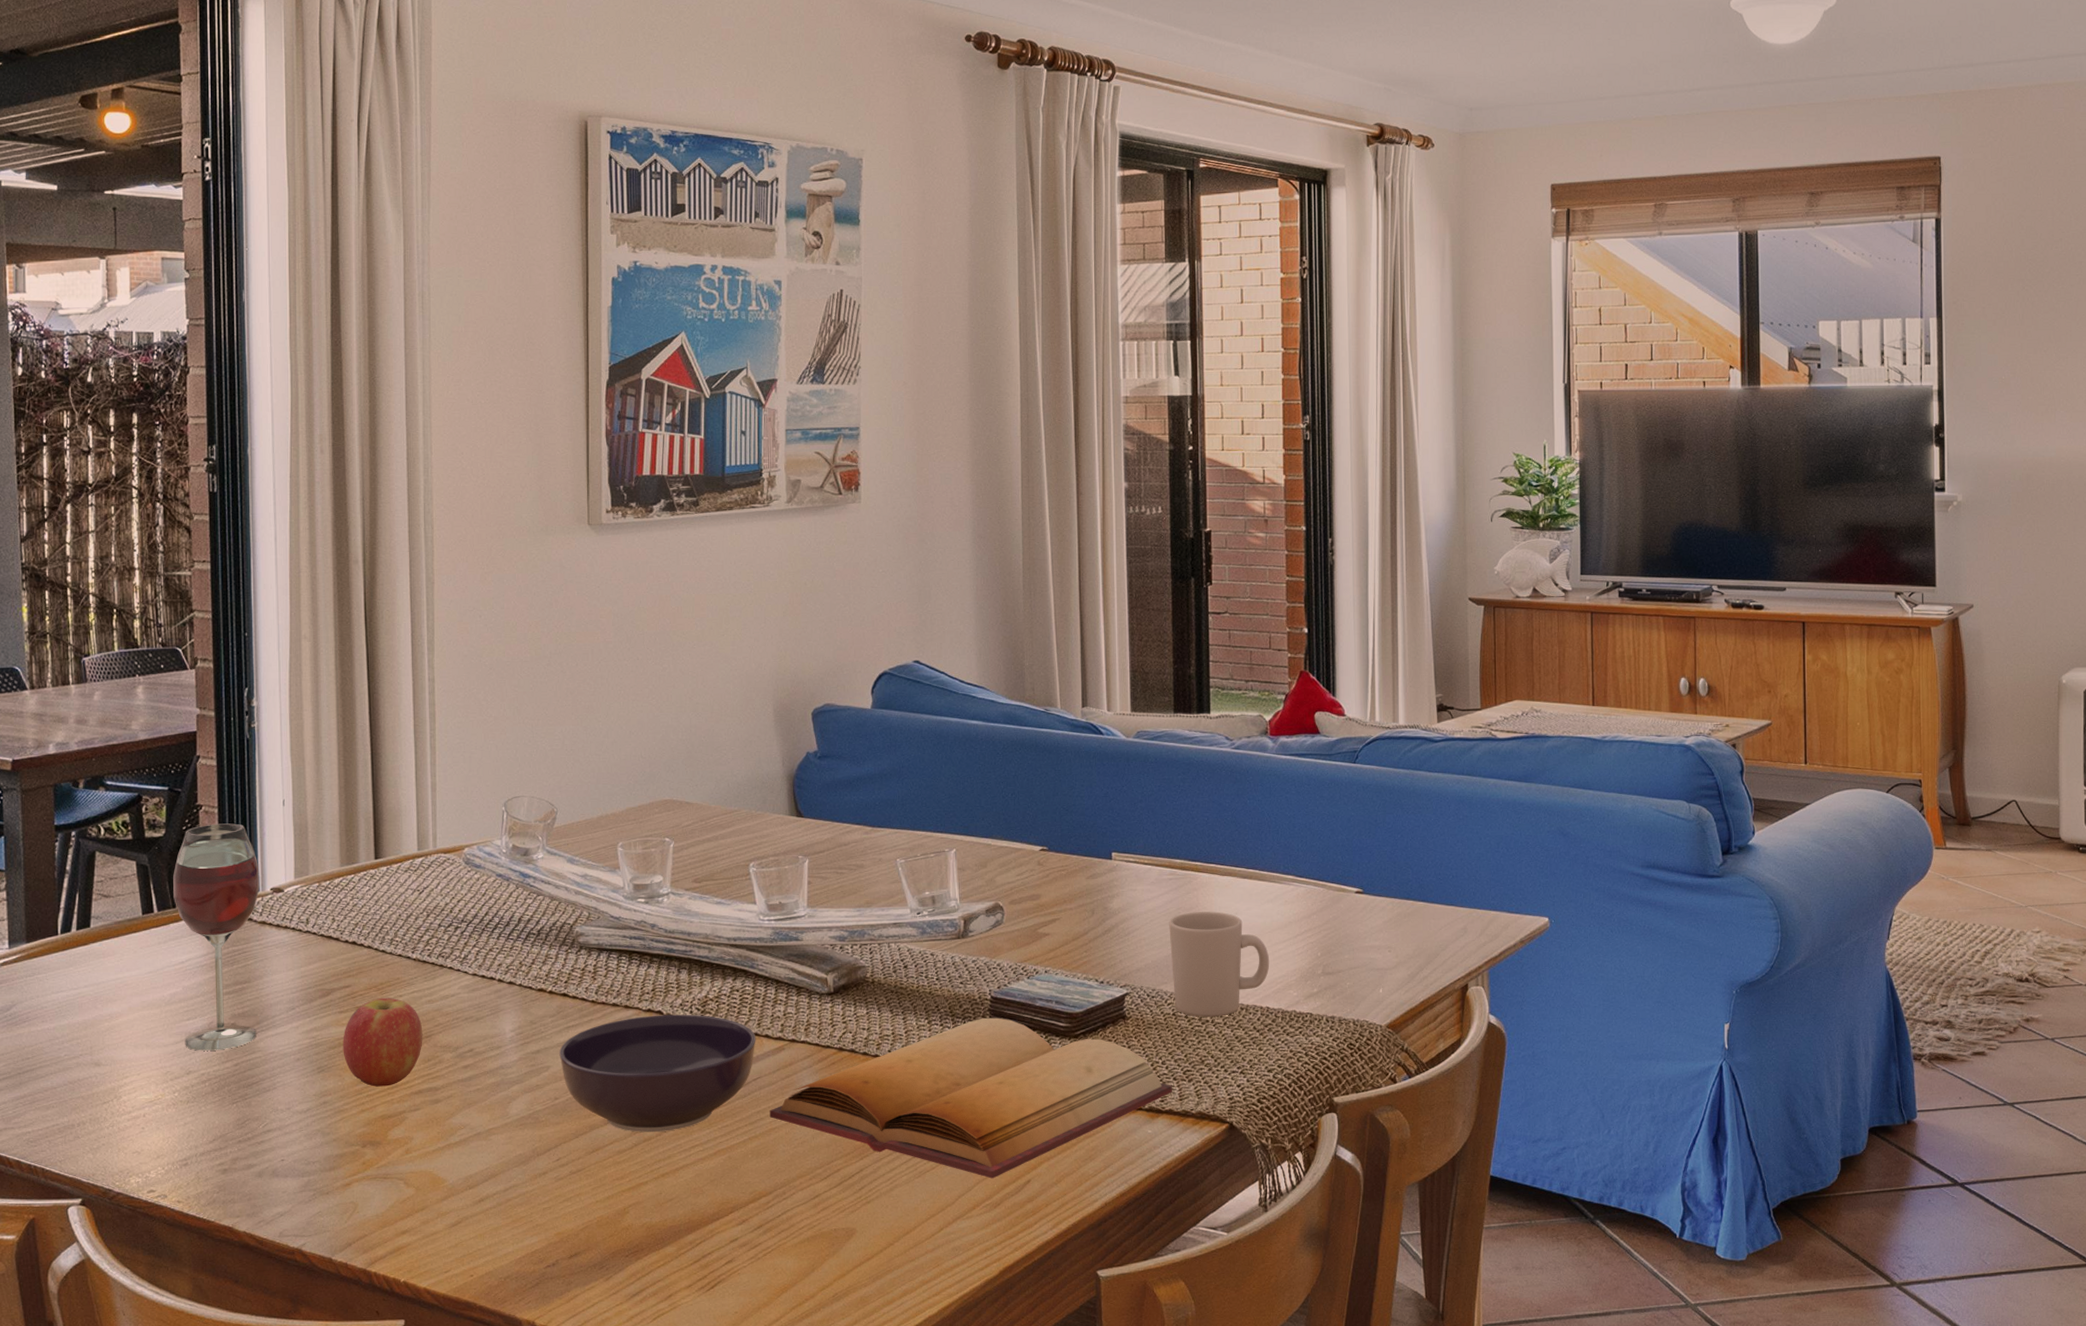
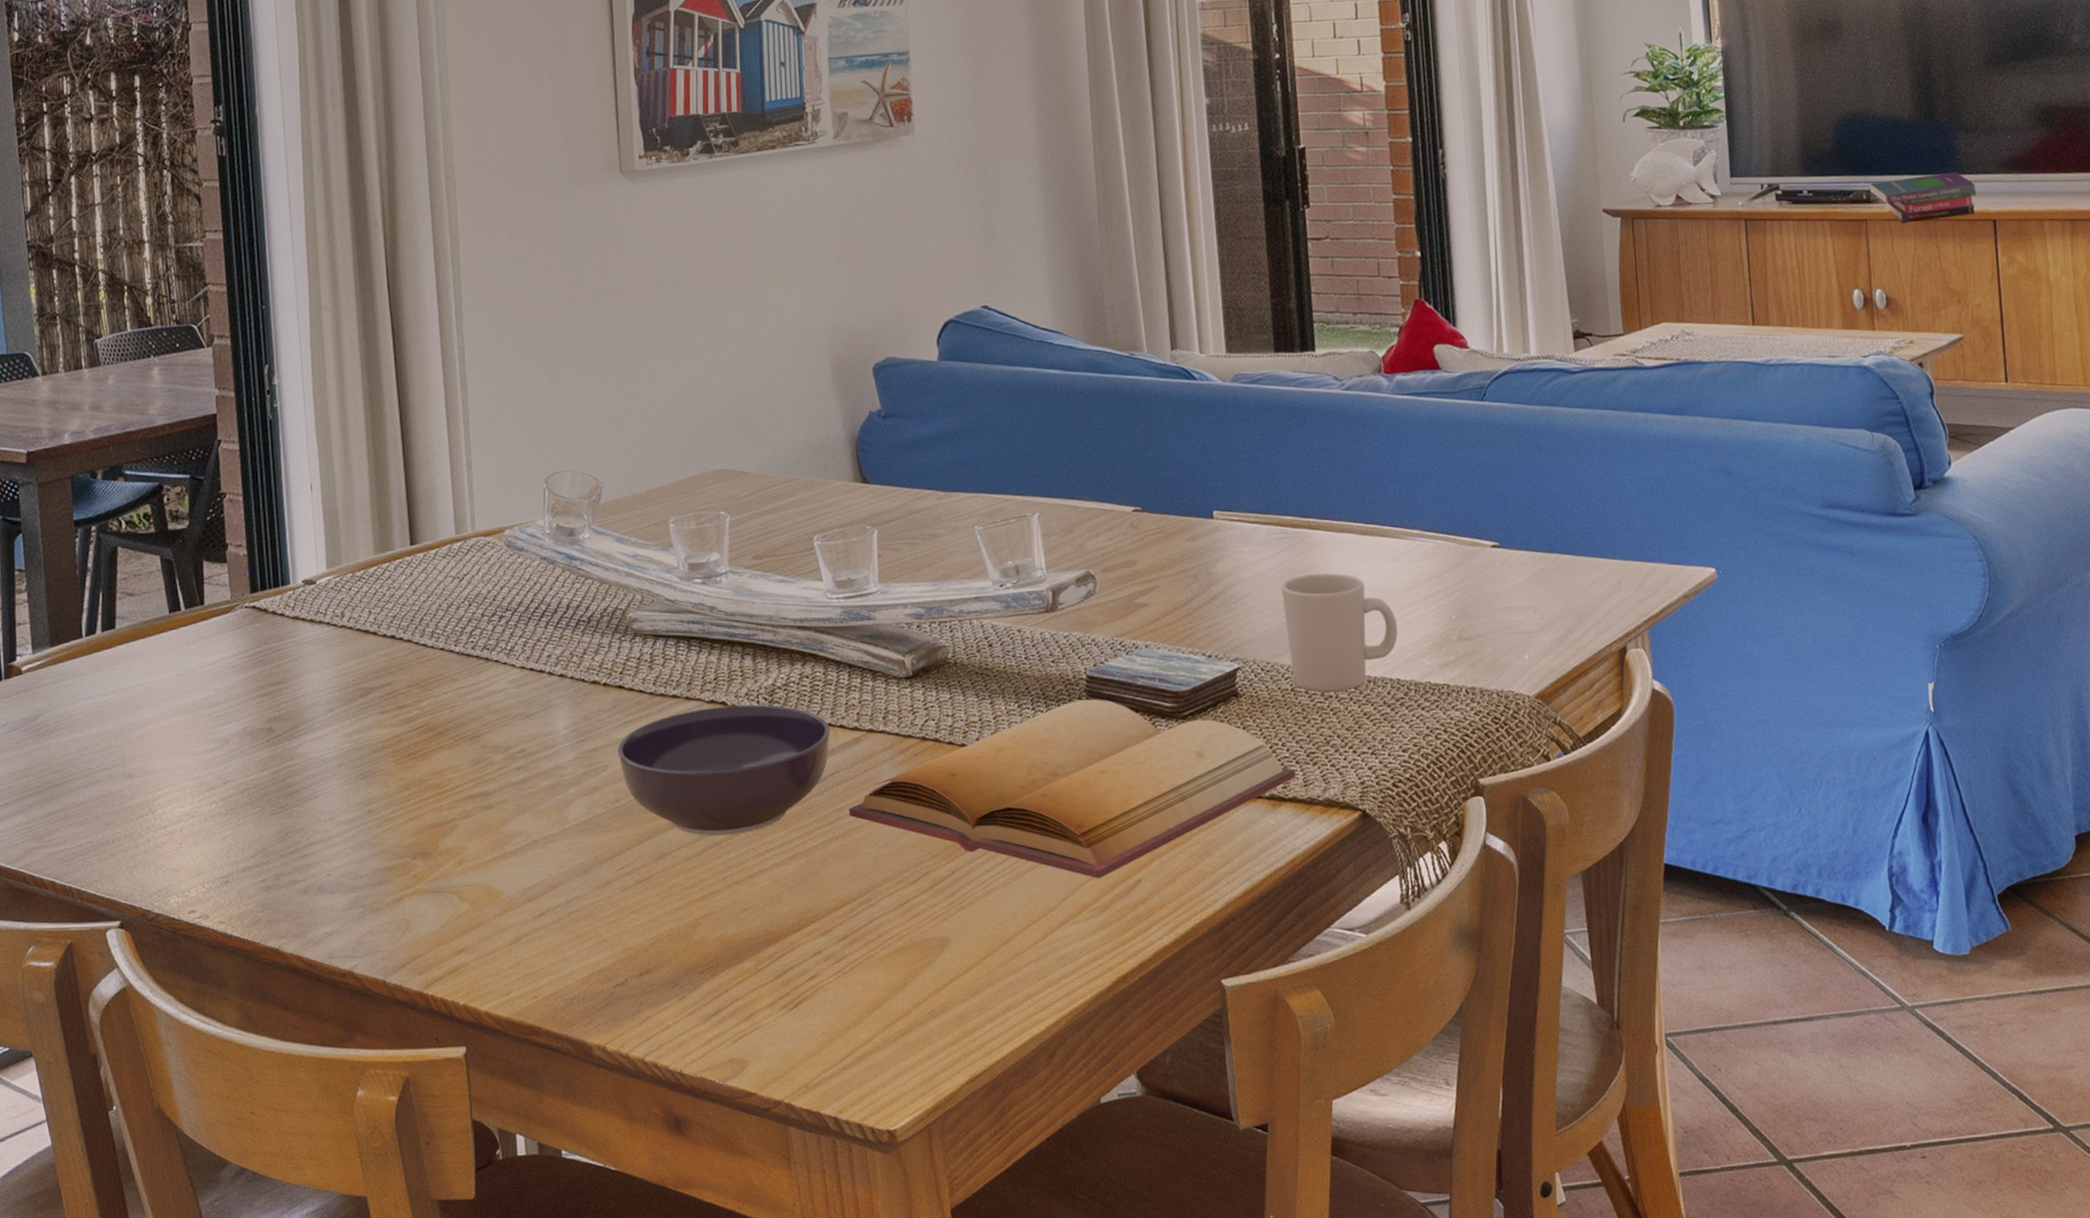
wineglass: present [173,823,260,1051] -> none [199,511,295,759]
fruit: present [343,997,423,1087] -> none [386,695,471,793]
books: none [1699,578,1790,622] -> present [1869,172,1977,224]

